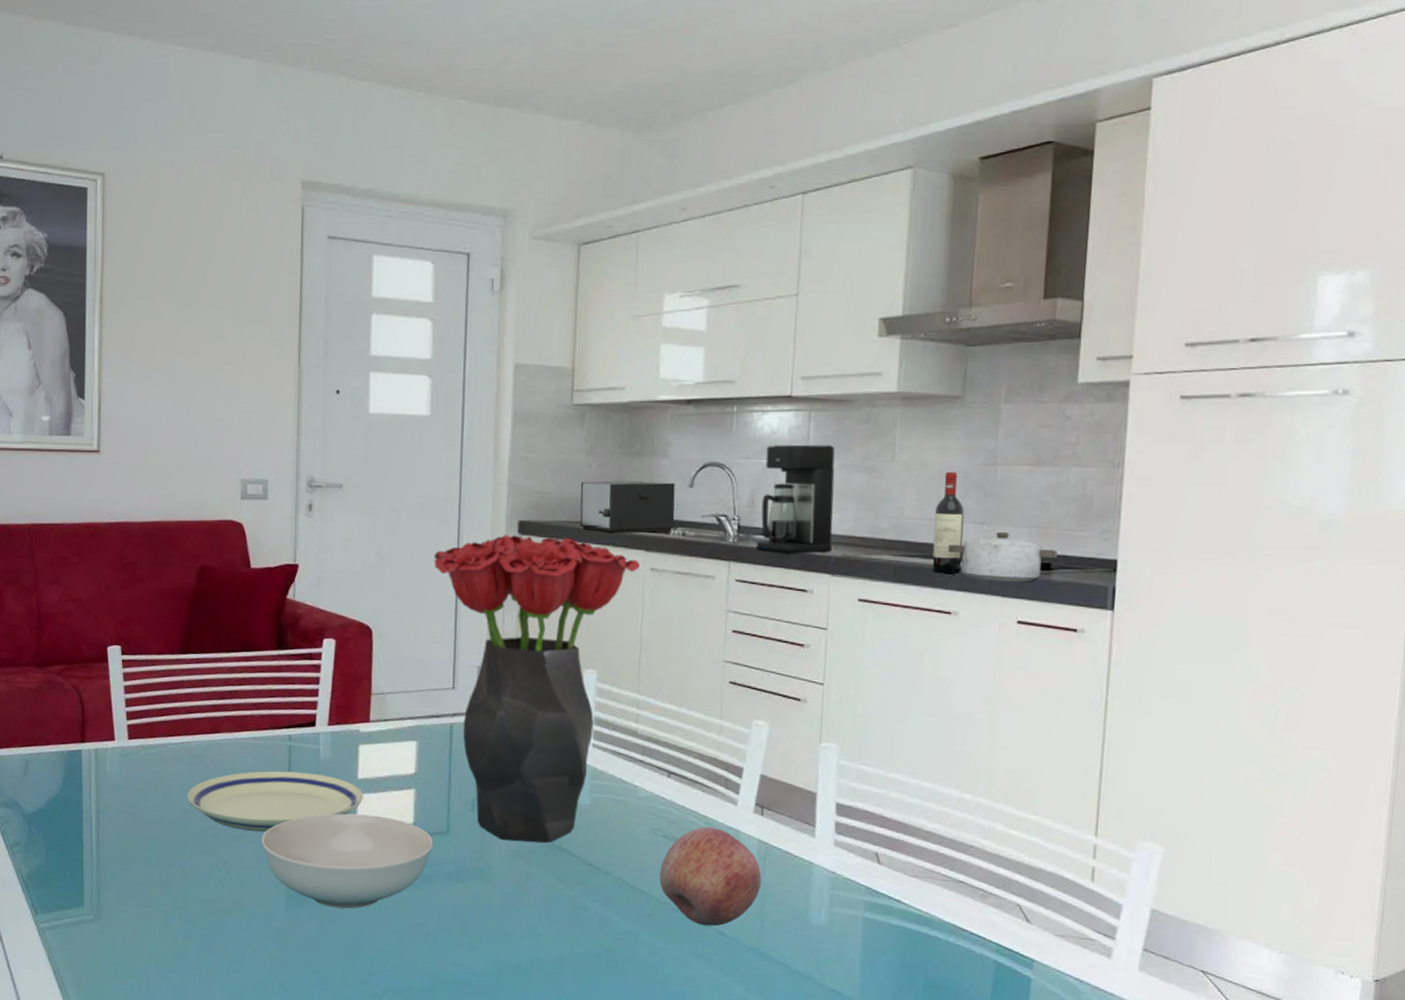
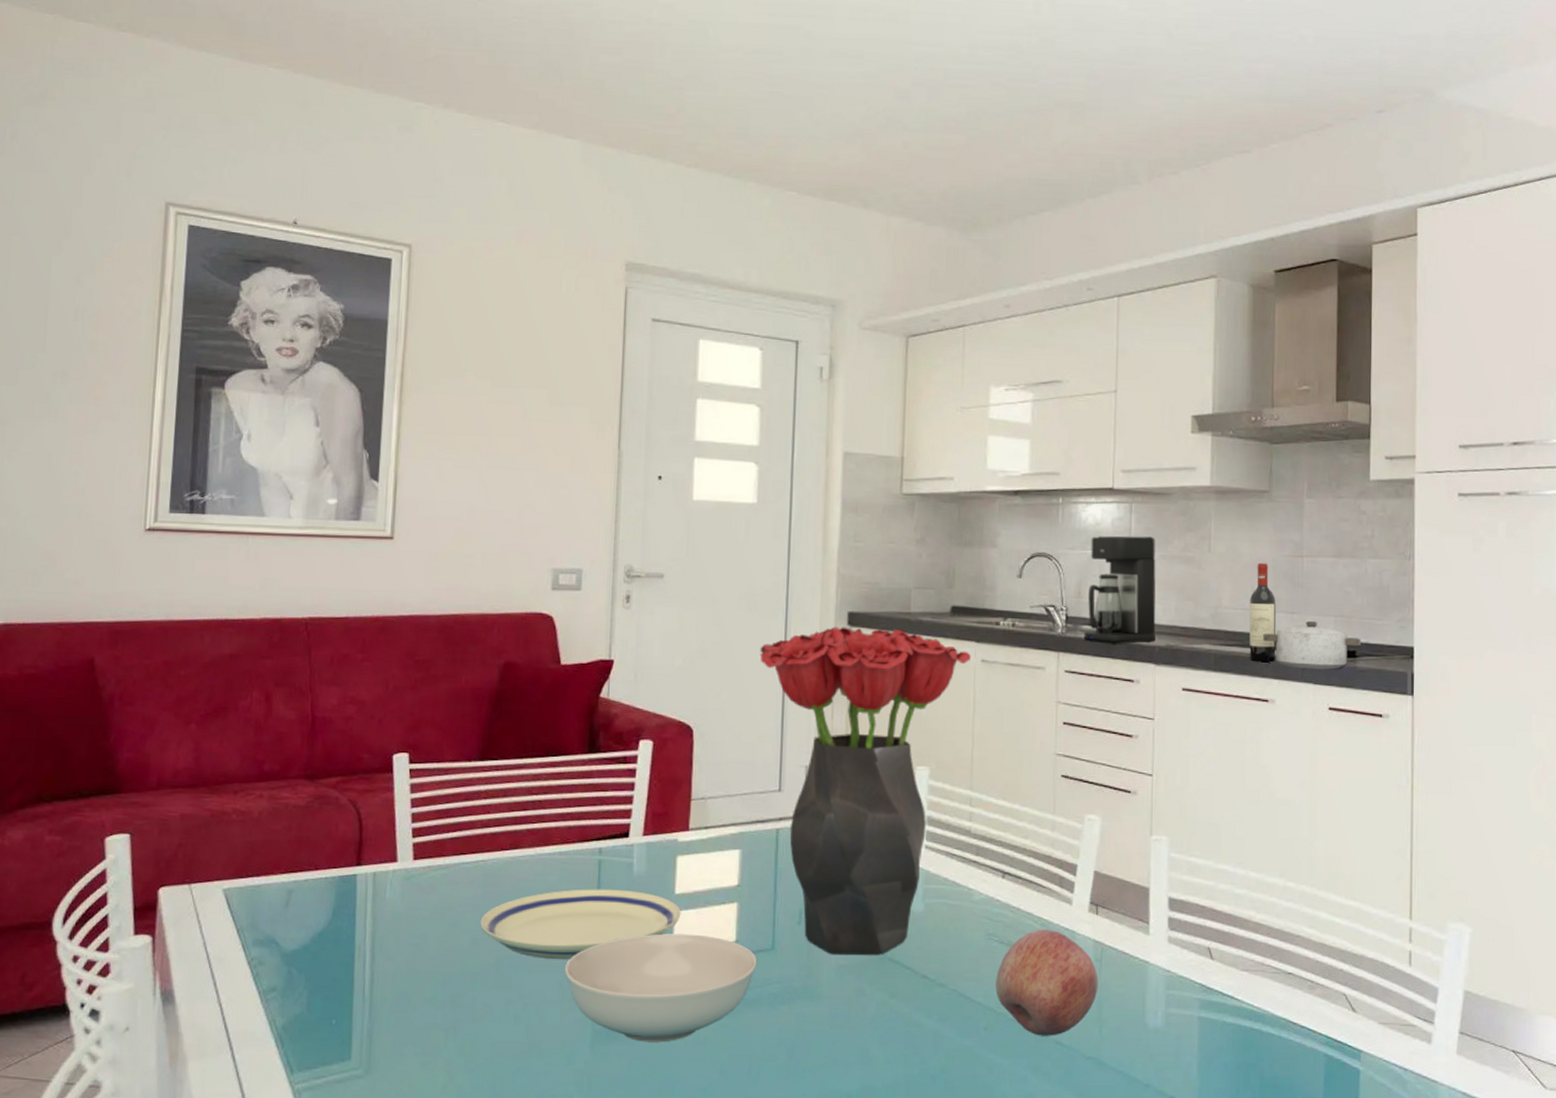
toaster: present [580,481,675,534] -> none [910,571,1005,625]

